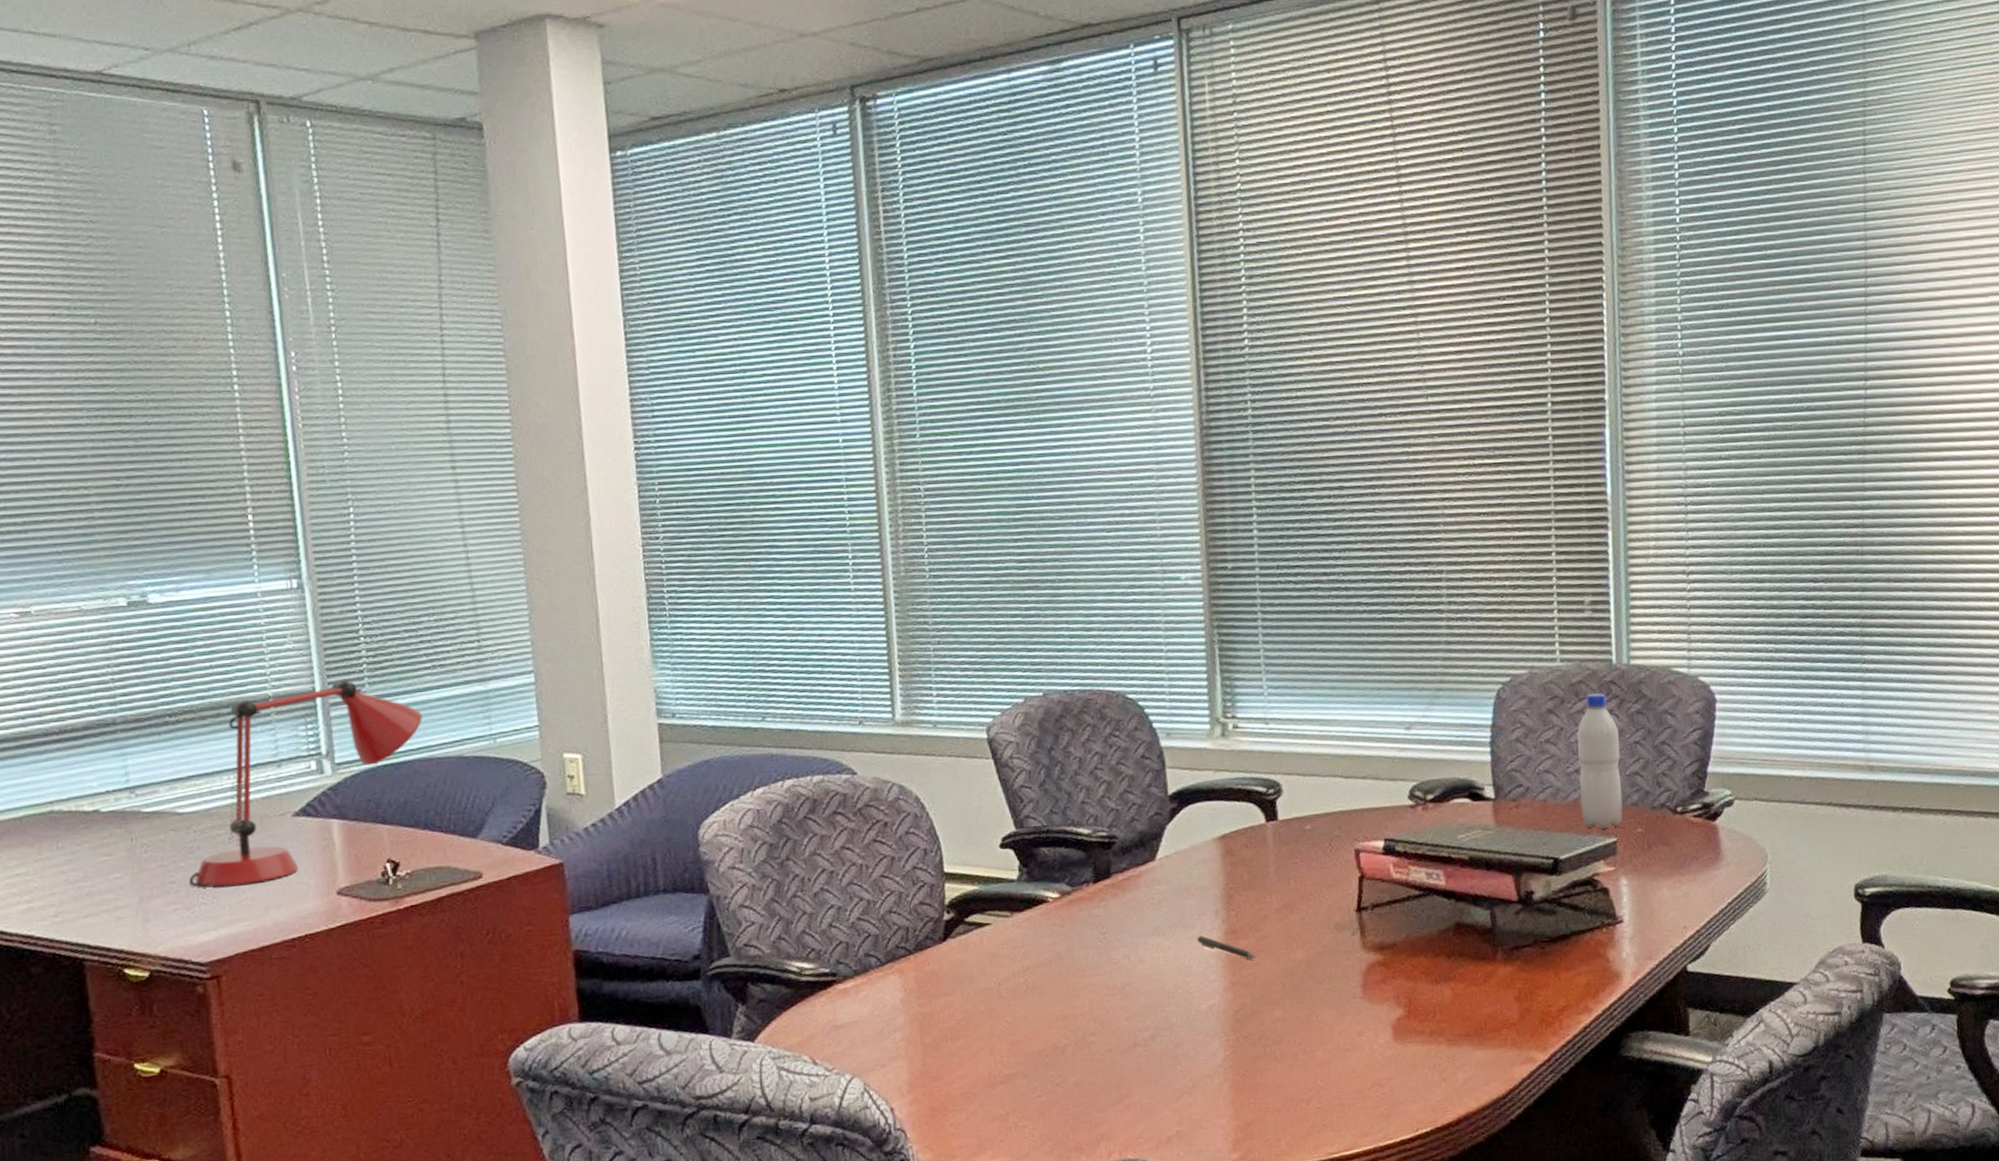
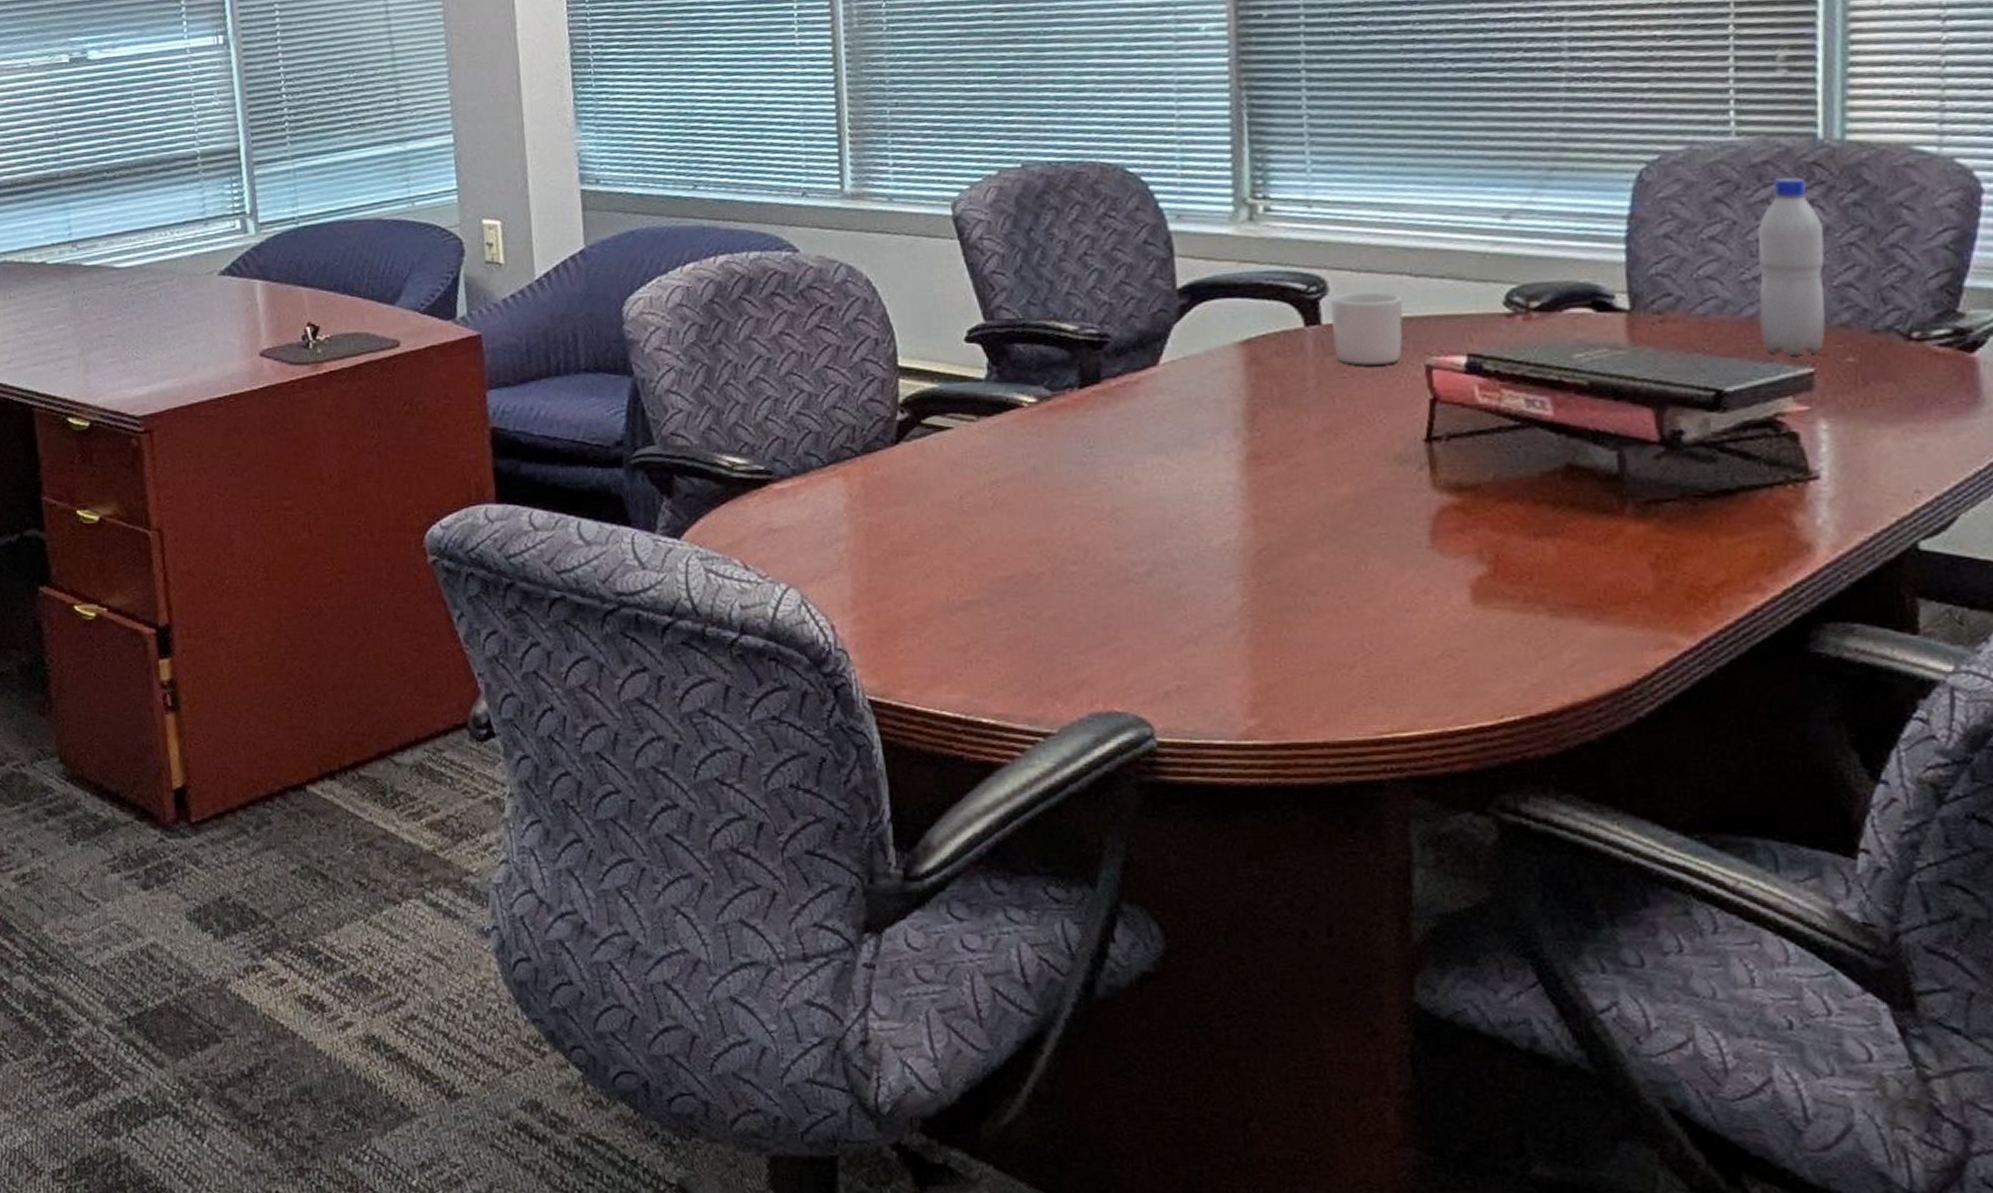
desk lamp: present [188,680,423,888] -> none [124,138,342,343]
pen: present [1196,935,1256,959] -> none [1209,458,1287,490]
mug: none [1284,791,1338,853] -> present [1330,291,1403,366]

